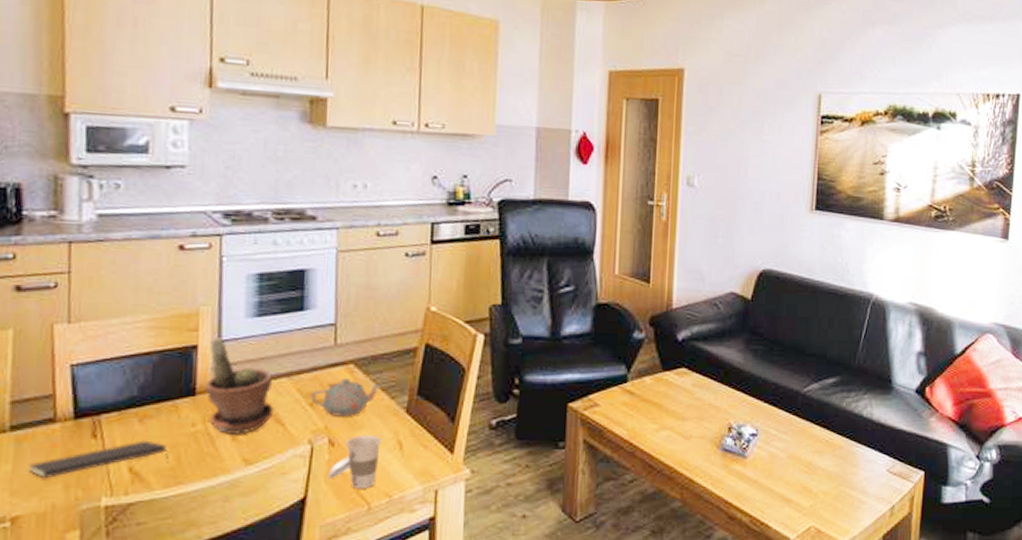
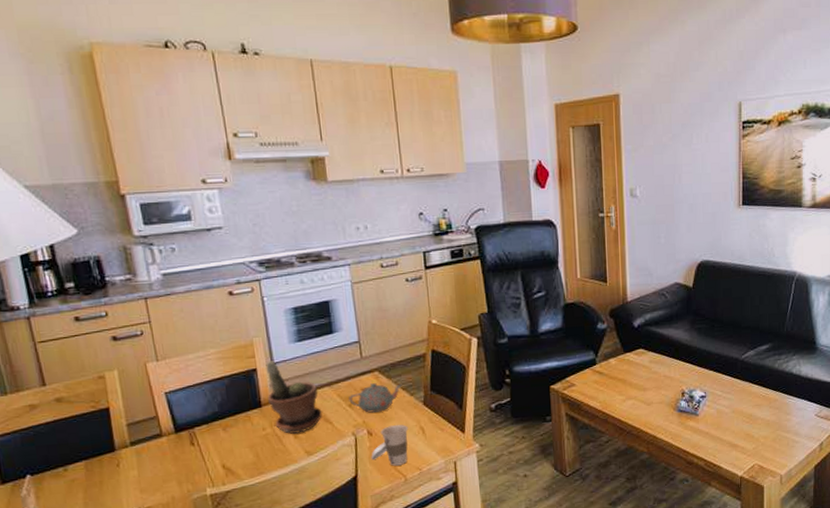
notepad: present [27,440,169,479] -> none [148,443,250,479]

